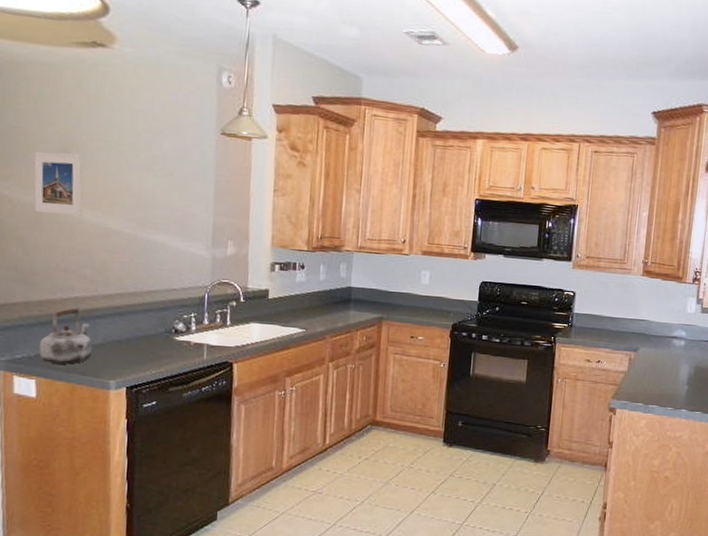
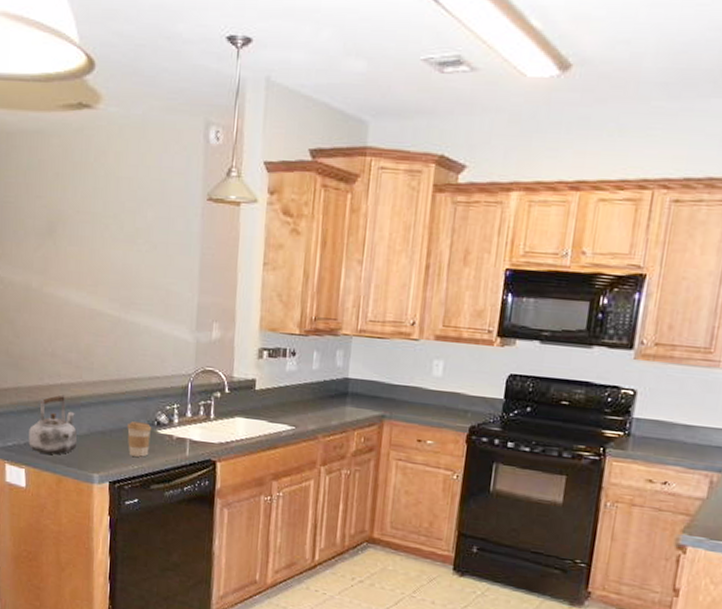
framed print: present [34,152,83,215] -> none [23,227,69,296]
coffee cup: none [144,330,170,363] -> present [127,421,152,457]

